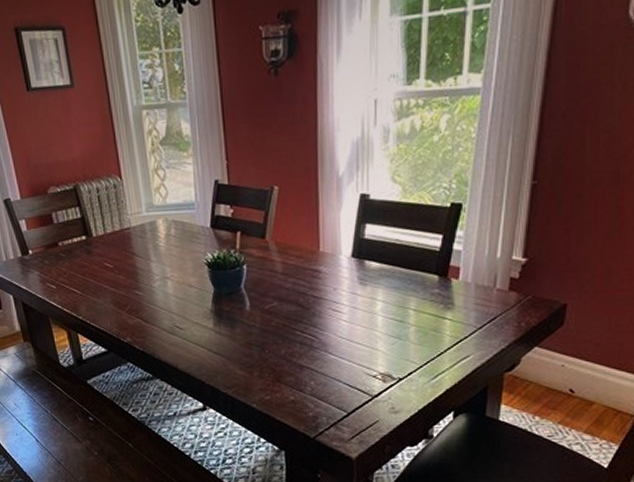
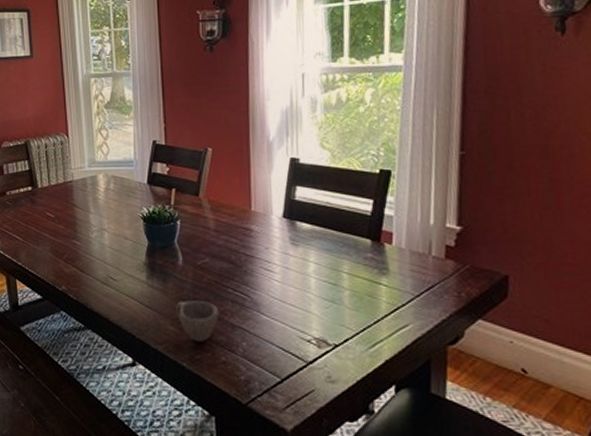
cup: none [244,345,288,385] -> present [176,301,220,343]

